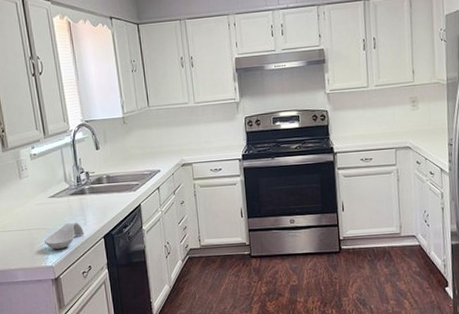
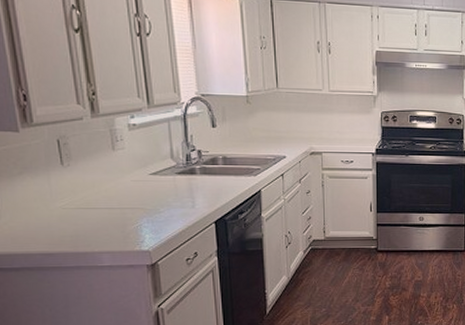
spoon rest: present [44,222,84,249] -> none [139,204,191,232]

